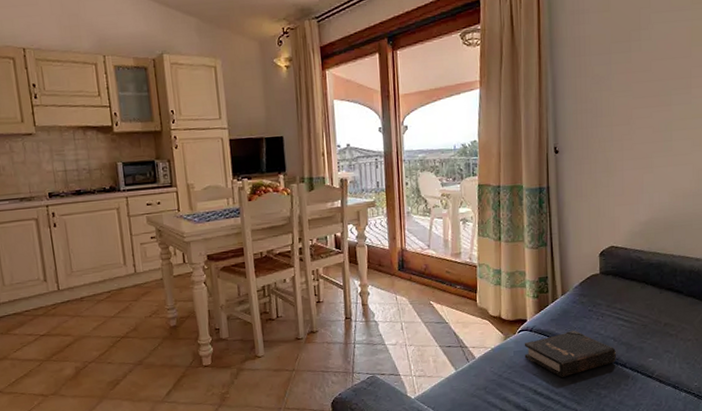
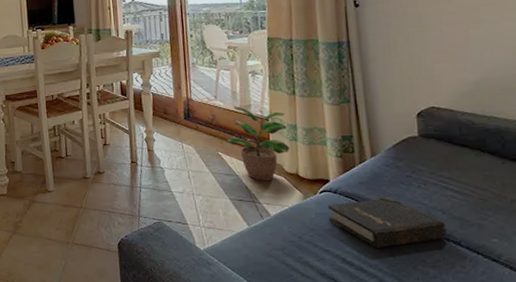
potted plant: none [438,254,495,326] -> present [227,105,290,181]

